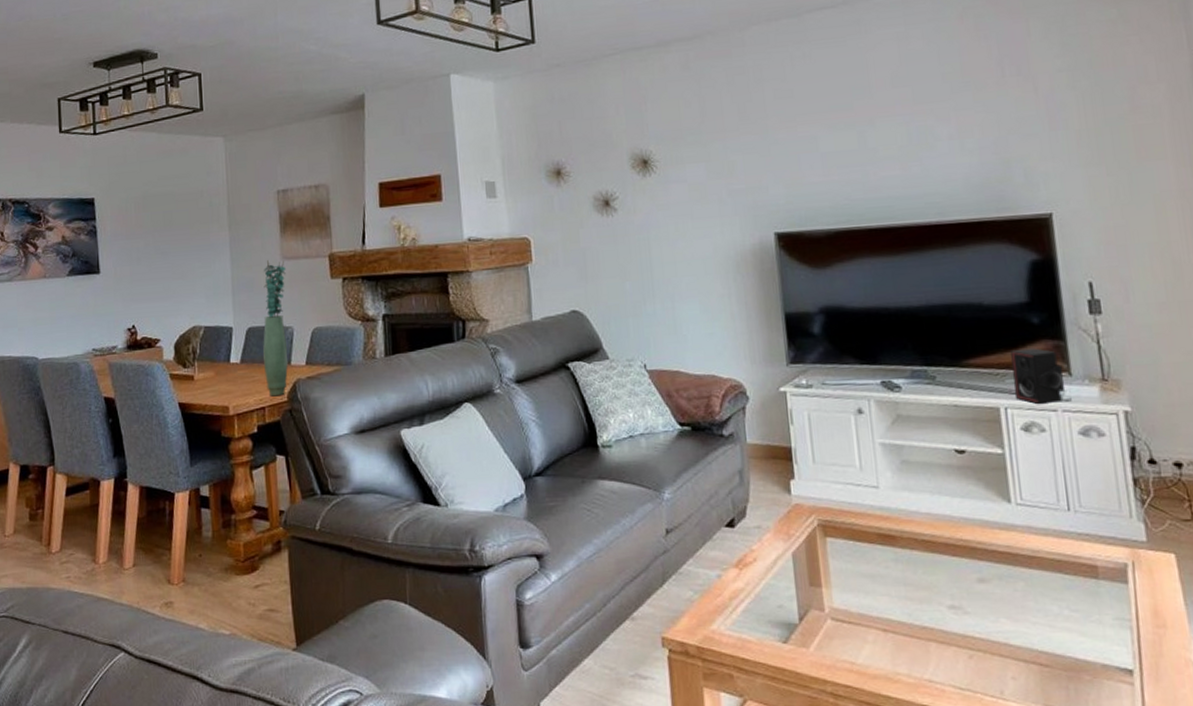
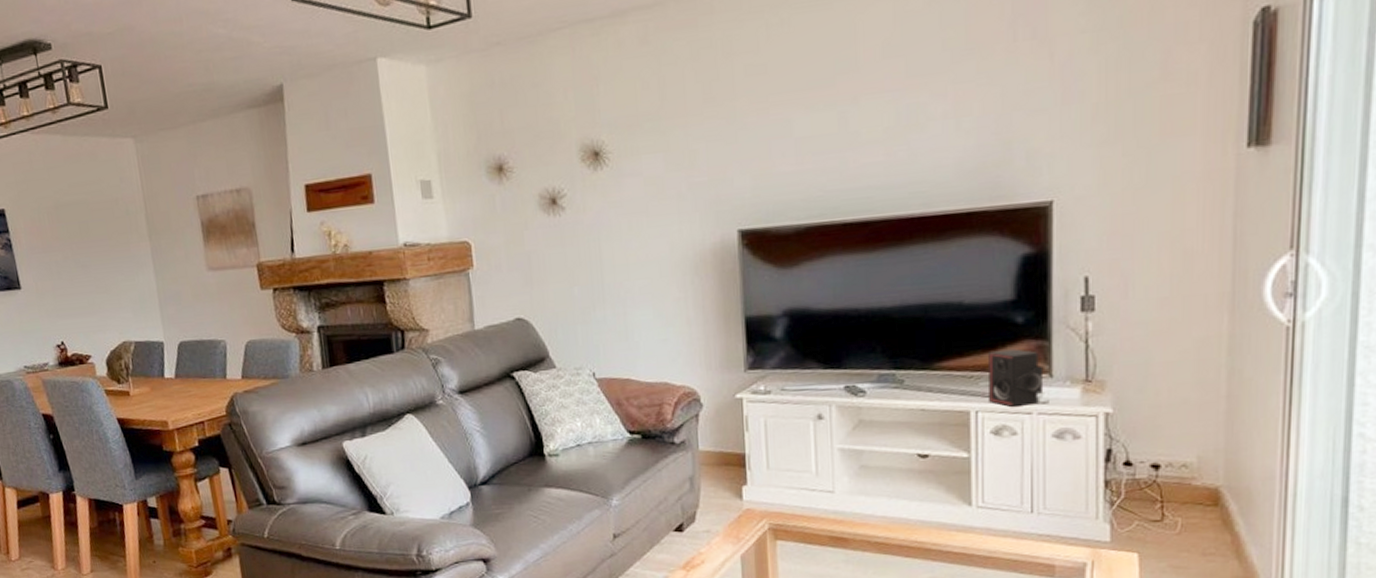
vase: present [262,260,288,397] -> none [190,271,225,411]

